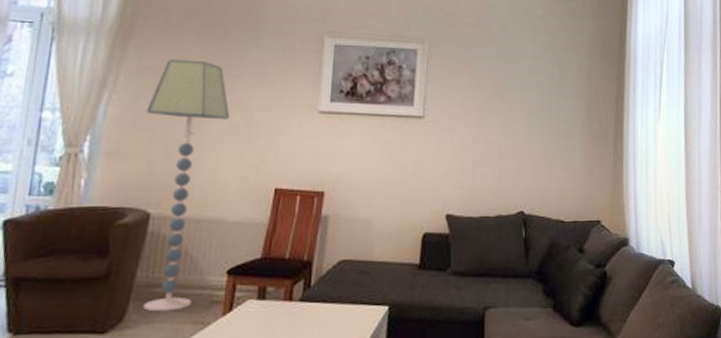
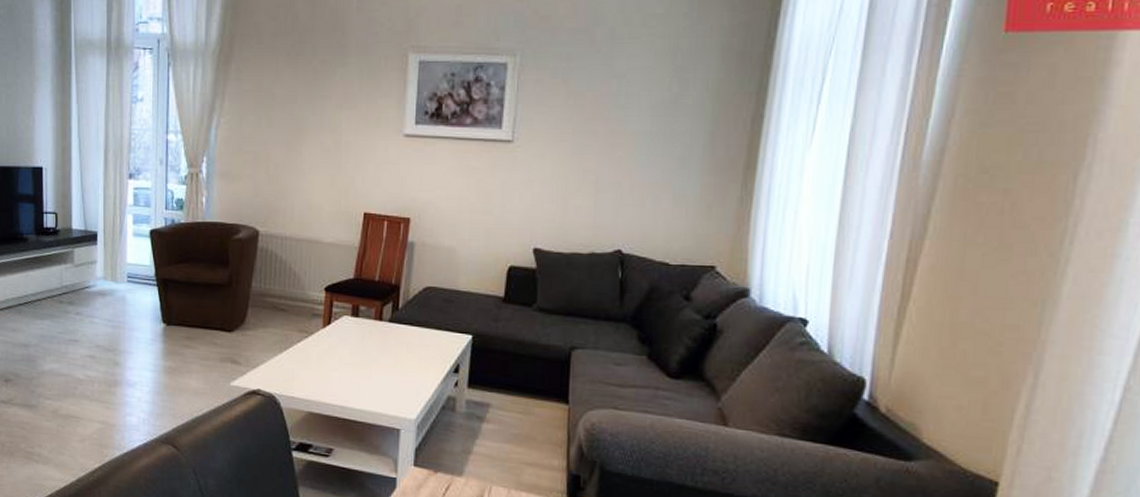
floor lamp: present [143,58,230,312] -> none [249,81,321,319]

